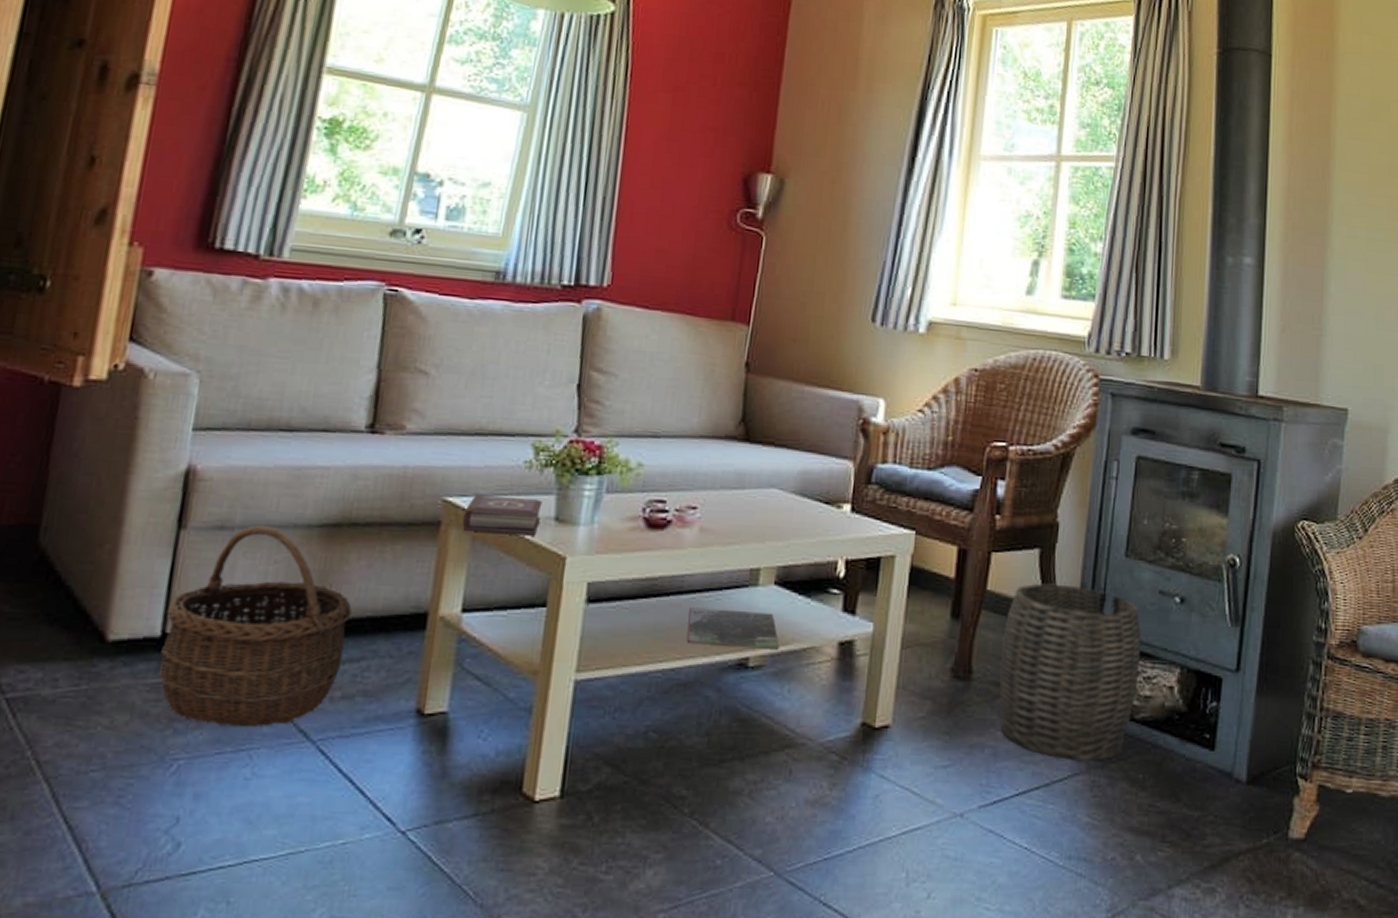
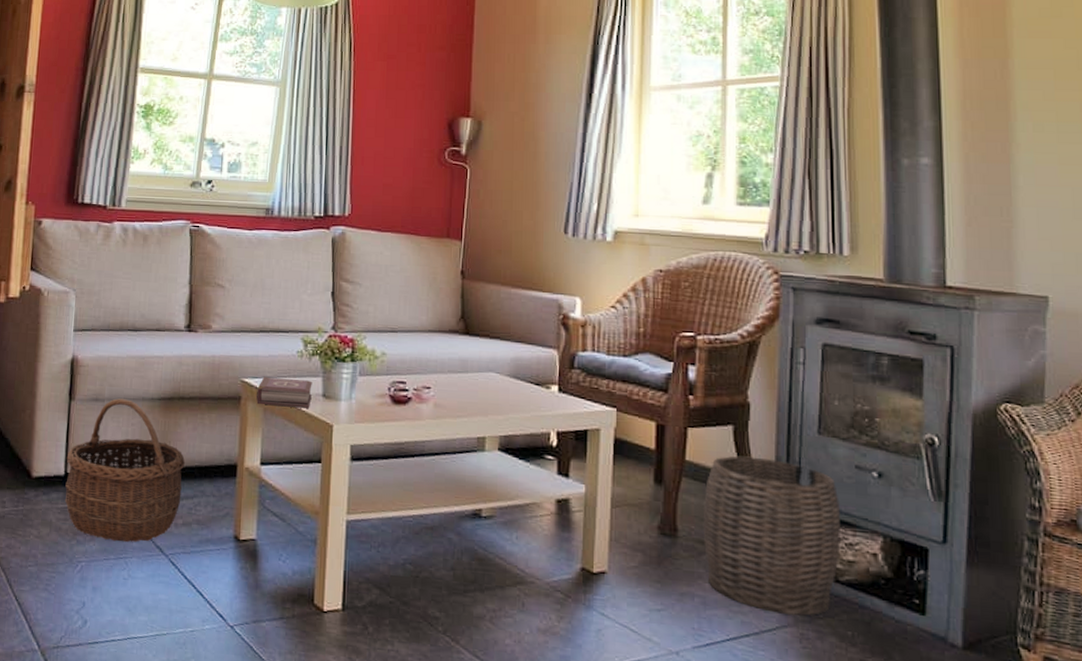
magazine: present [686,607,780,650] -> none [430,467,506,504]

